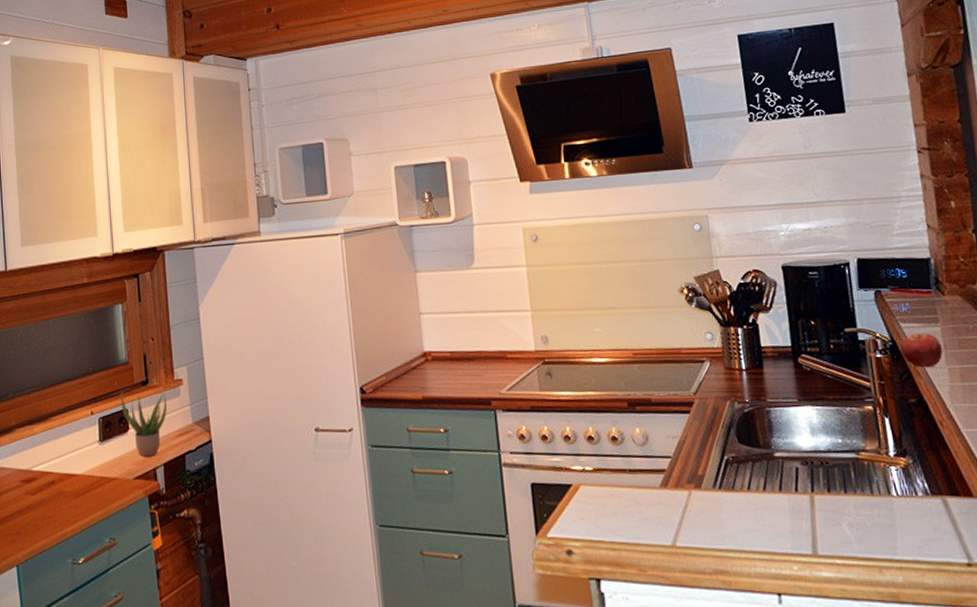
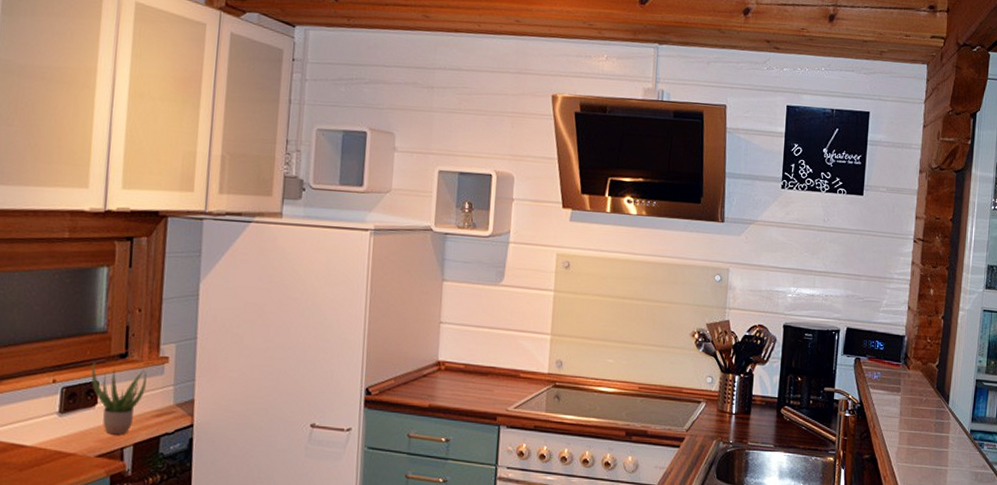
fruit: present [900,333,943,368] -> none [865,399,899,430]

